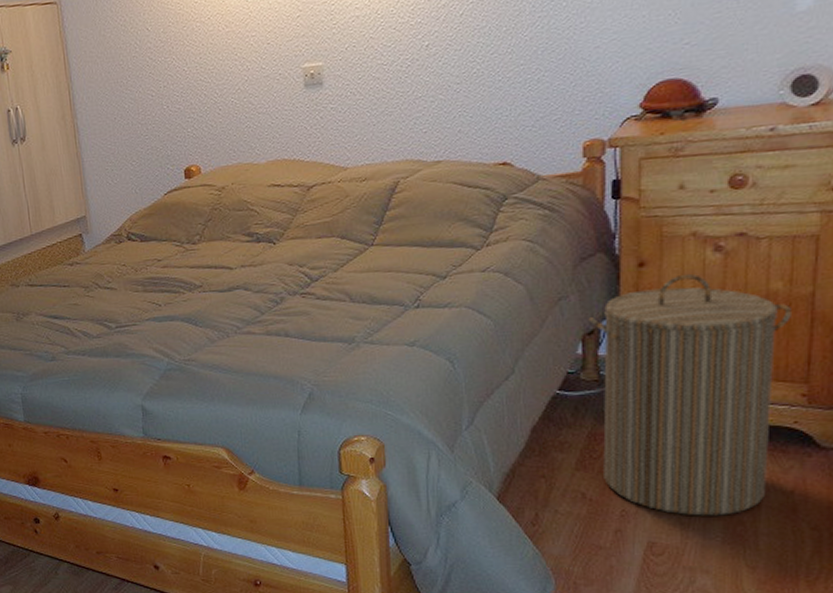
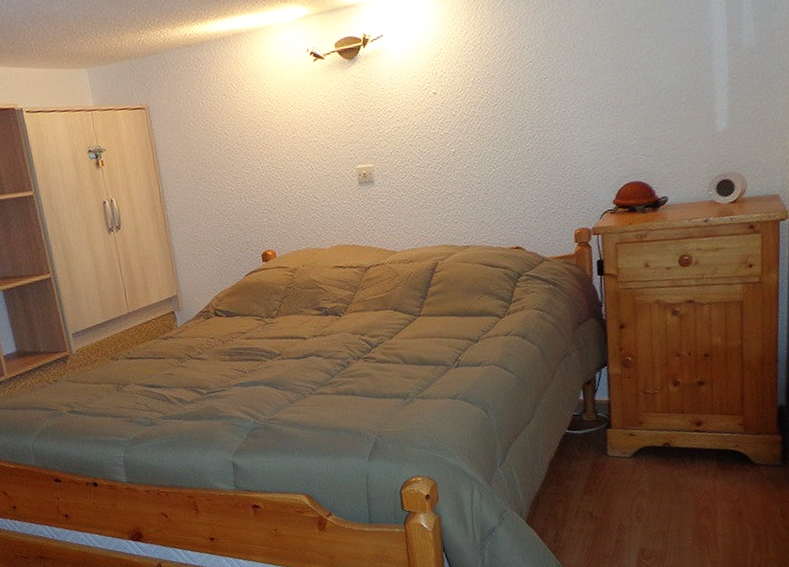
laundry hamper: present [588,273,791,516] -> none [586,333,728,525]

